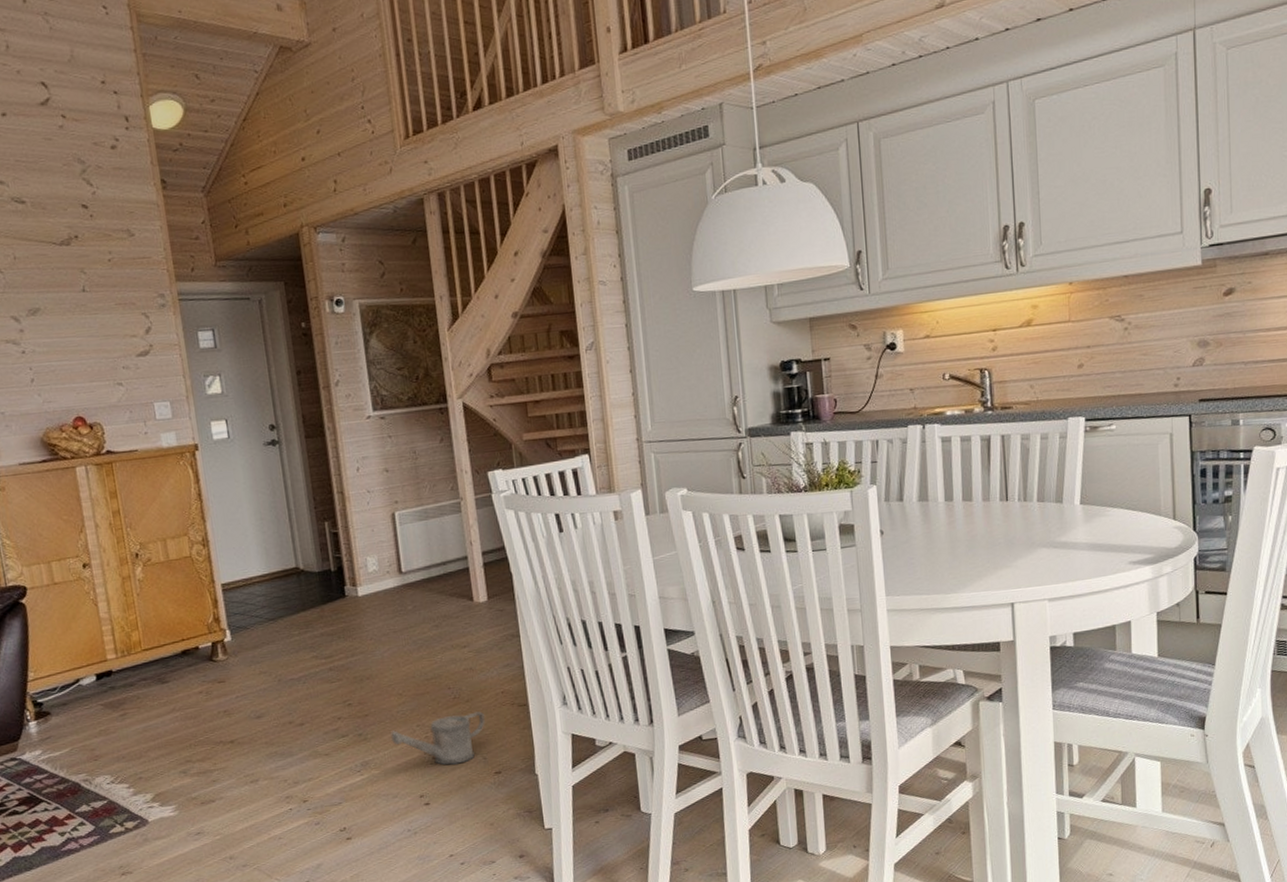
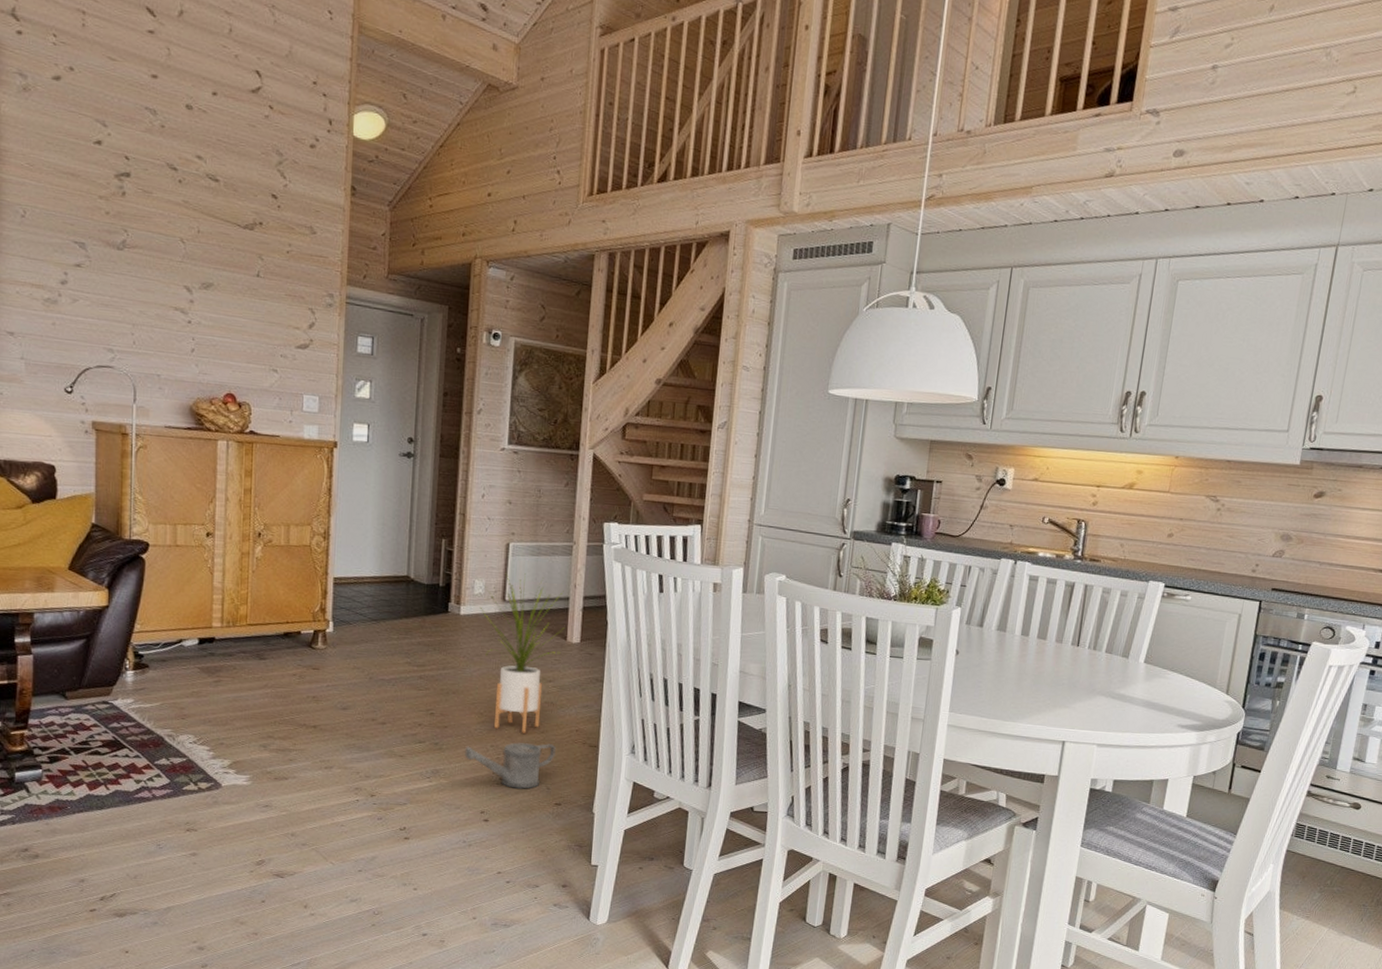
house plant: none [377,540,470,707] -> present [479,572,565,733]

